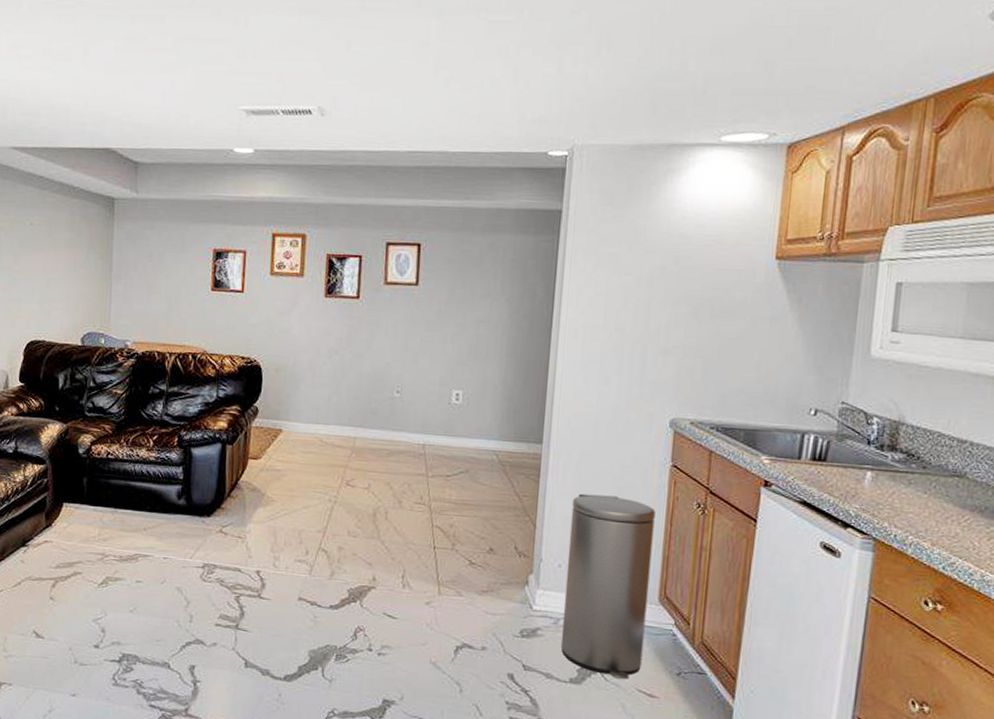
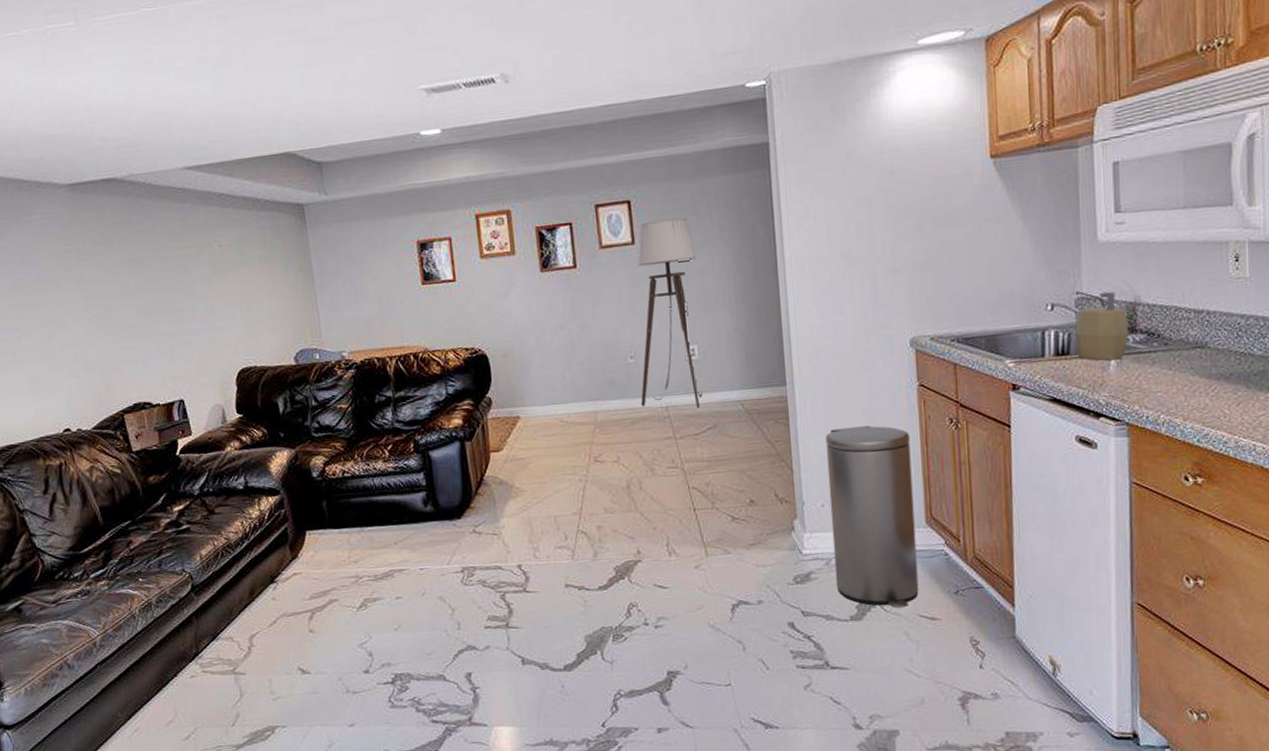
floor lamp: none [399,266,475,451] -> present [638,217,703,409]
soap dispenser: none [833,407,889,475] -> present [1074,292,1129,362]

